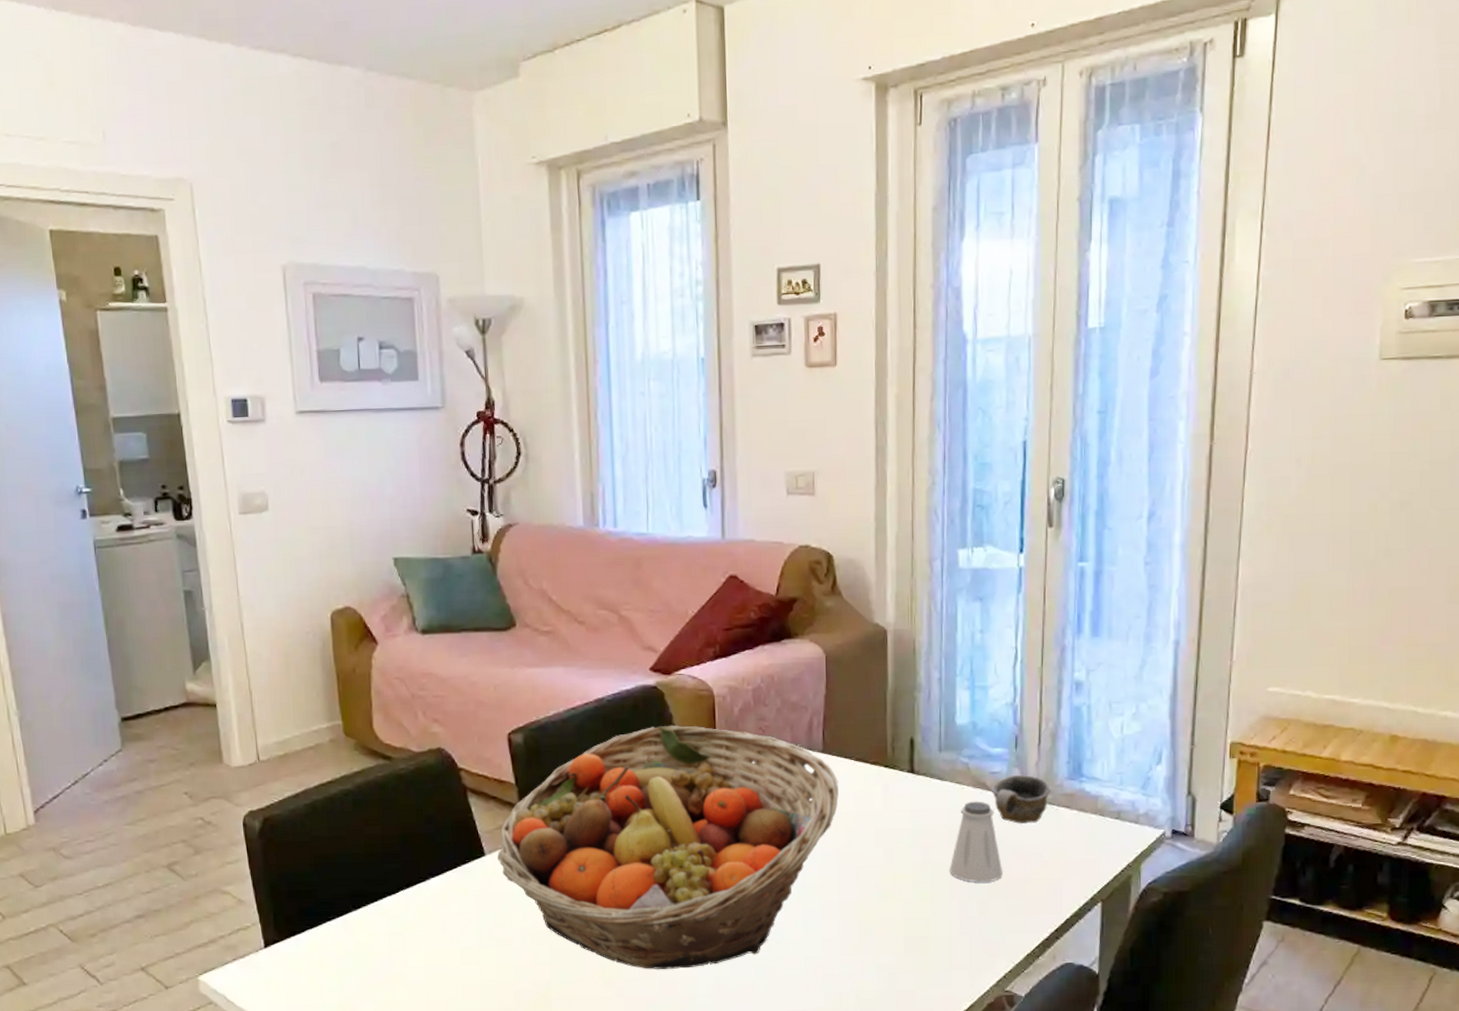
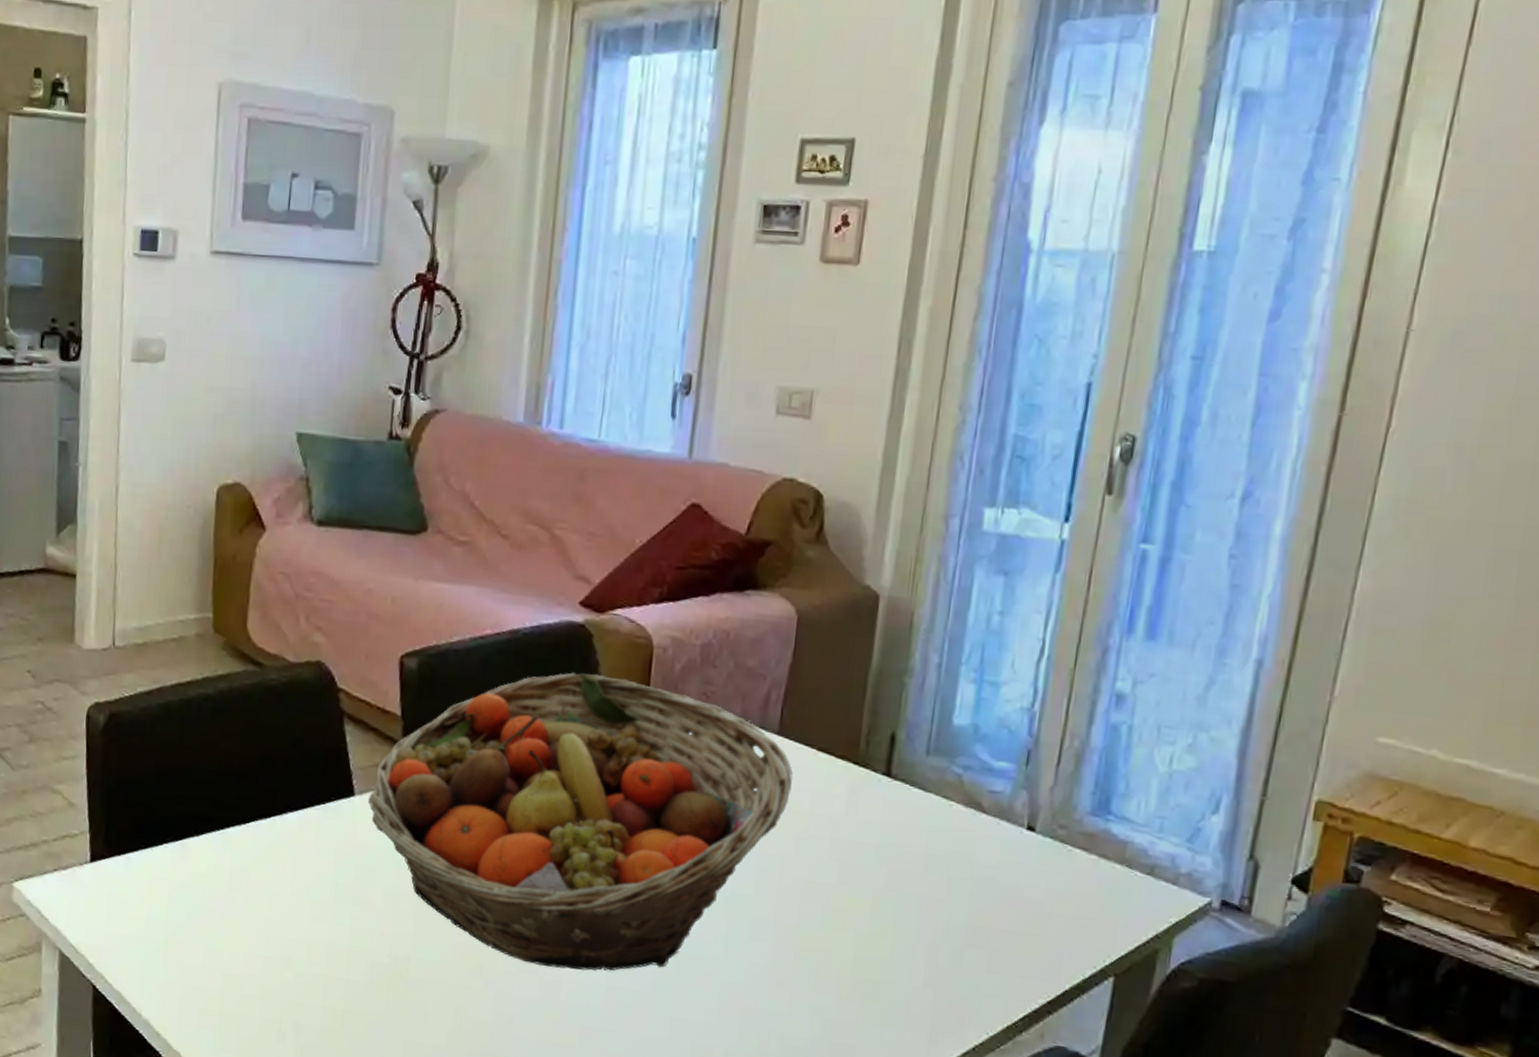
saltshaker: present [949,801,1003,883] -> none [920,822,990,927]
cup: present [990,774,1050,824] -> none [986,798,1065,863]

